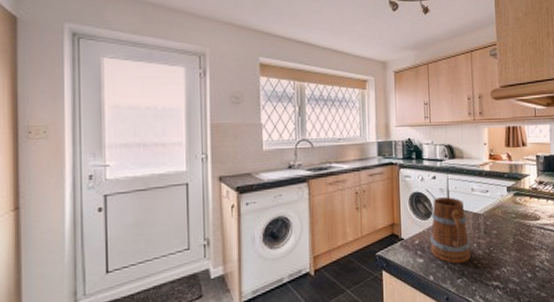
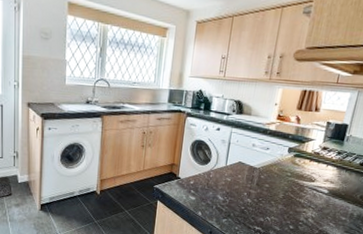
mug: present [430,197,471,264] -> none [202,148,243,207]

